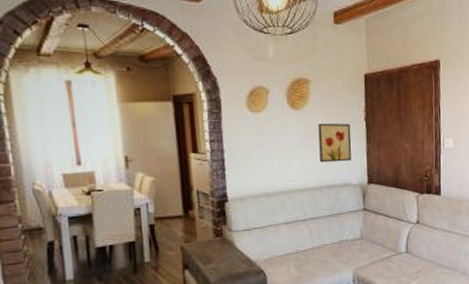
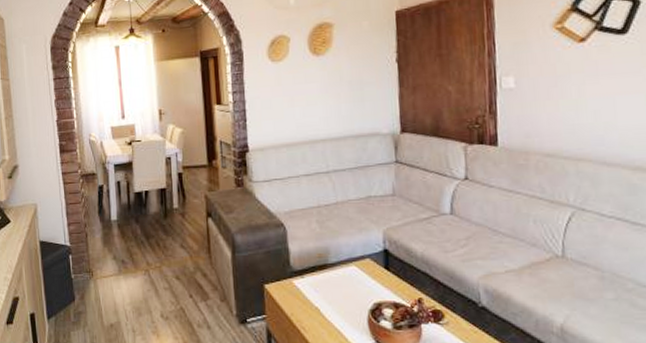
wall art: present [318,123,352,163] -> none [342,66,381,111]

